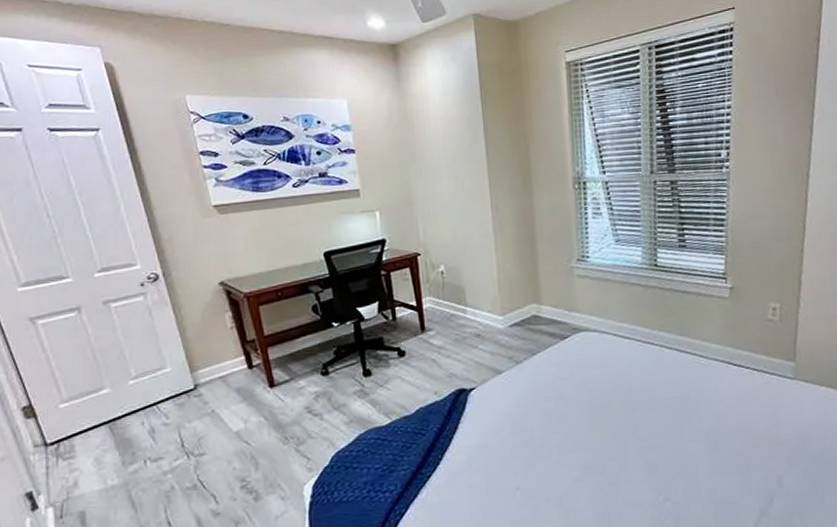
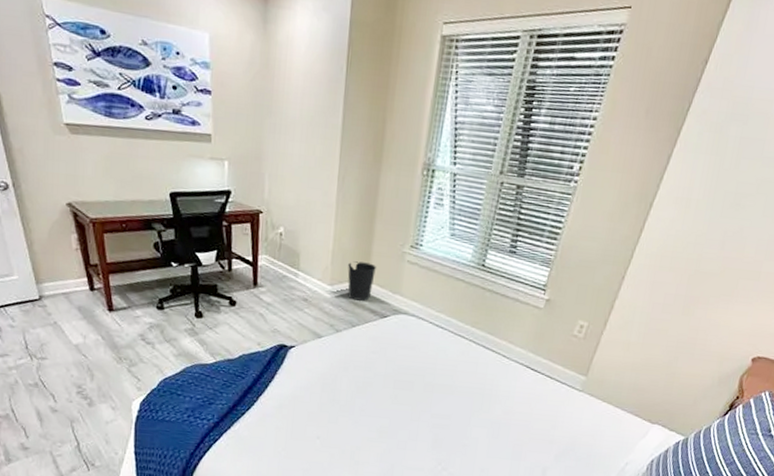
wastebasket: none [517,284,547,326] -> present [347,261,376,301]

